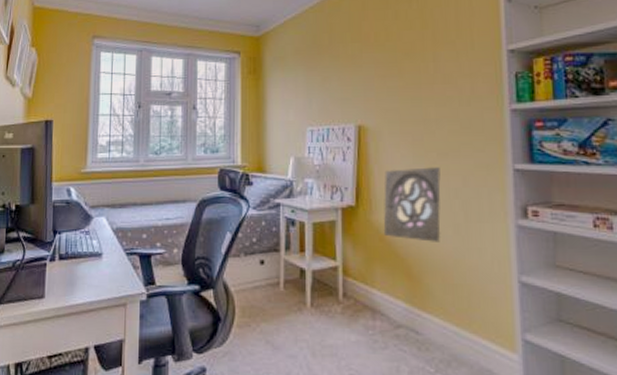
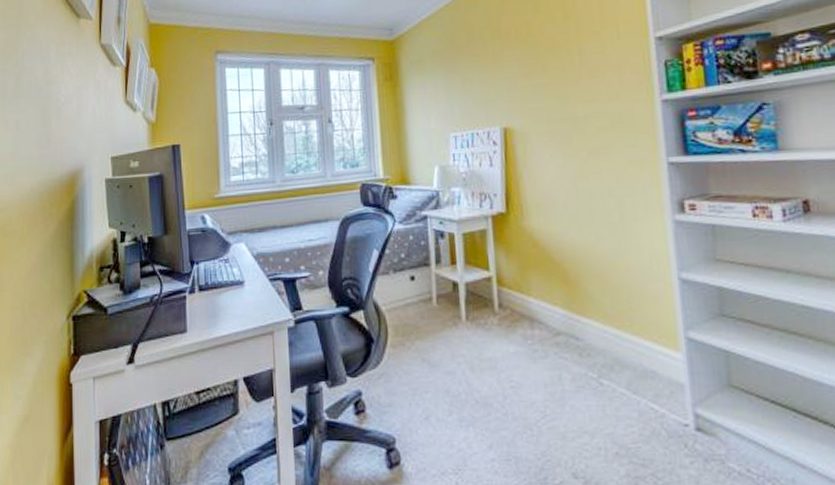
wall ornament: present [383,167,441,242] -> none [534,166,597,245]

